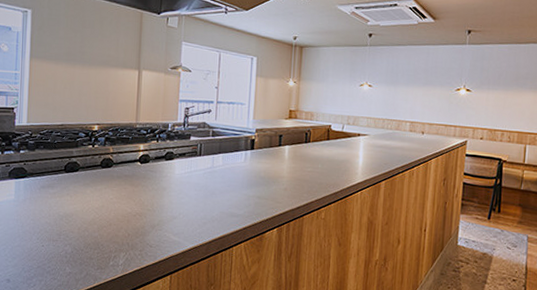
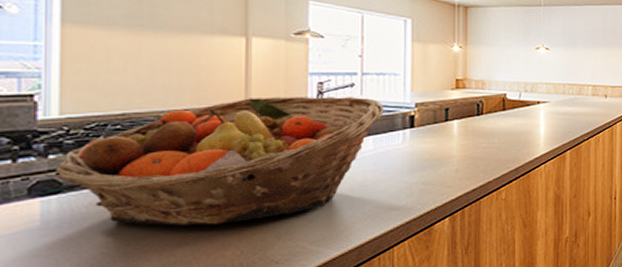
fruit basket: none [24,117,232,212] -> present [56,97,384,227]

